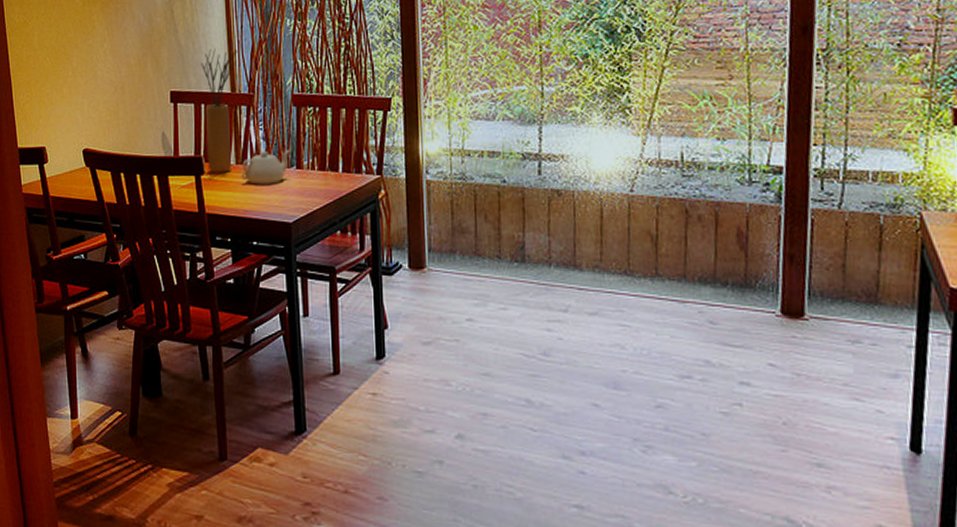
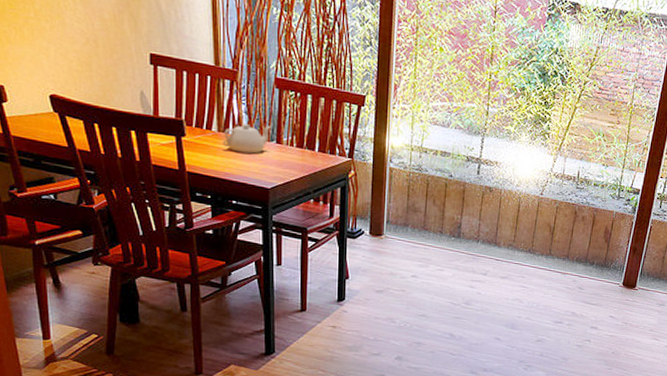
vase: present [201,43,238,173] -> none [184,19,222,138]

